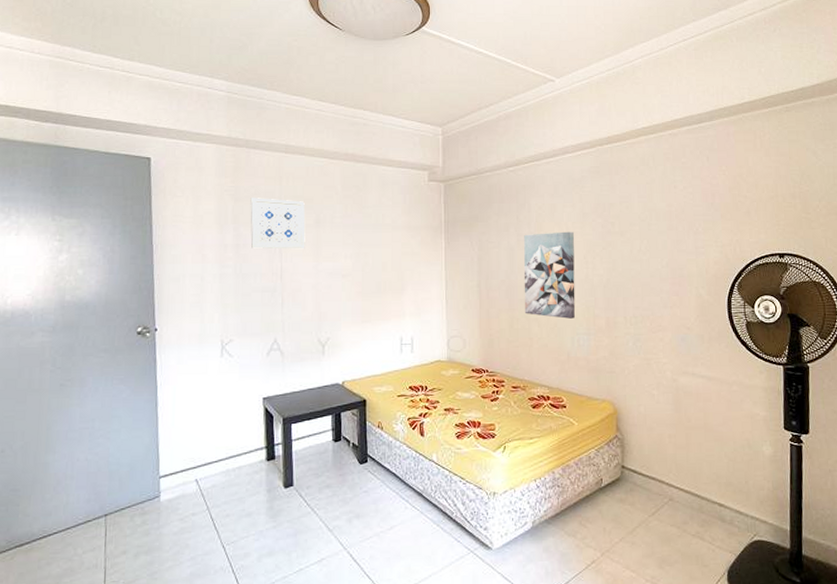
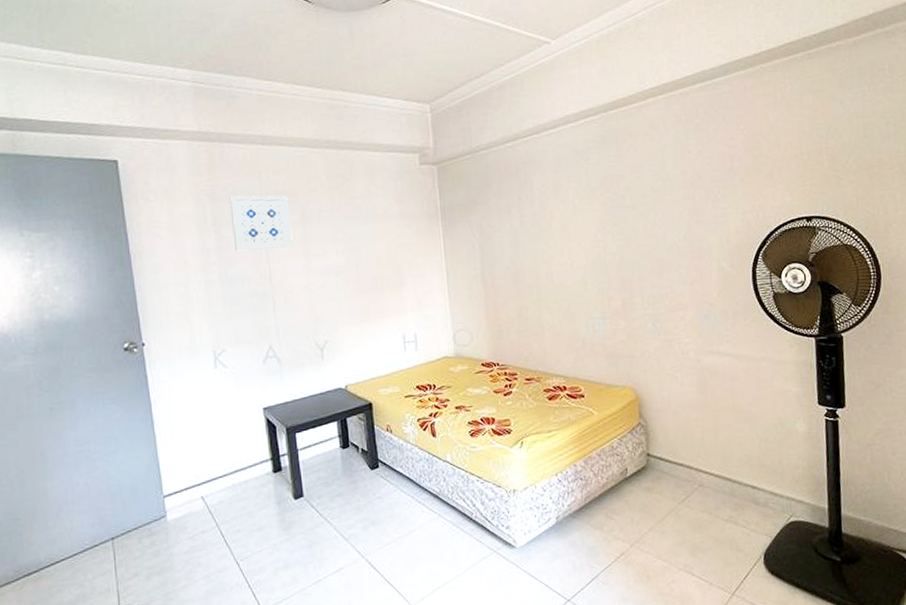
wall art: present [523,231,576,319] -> none [528,208,588,303]

